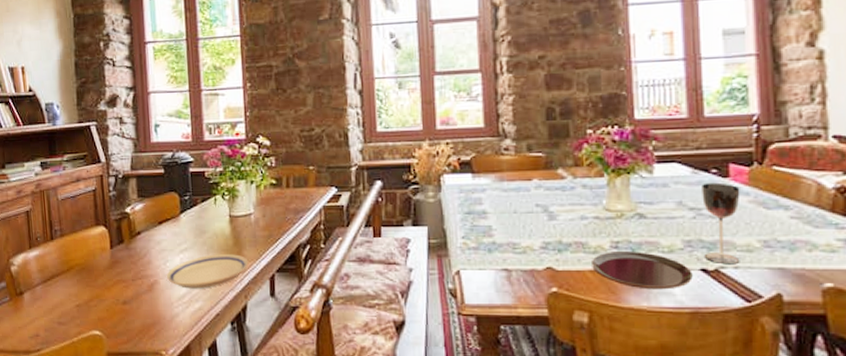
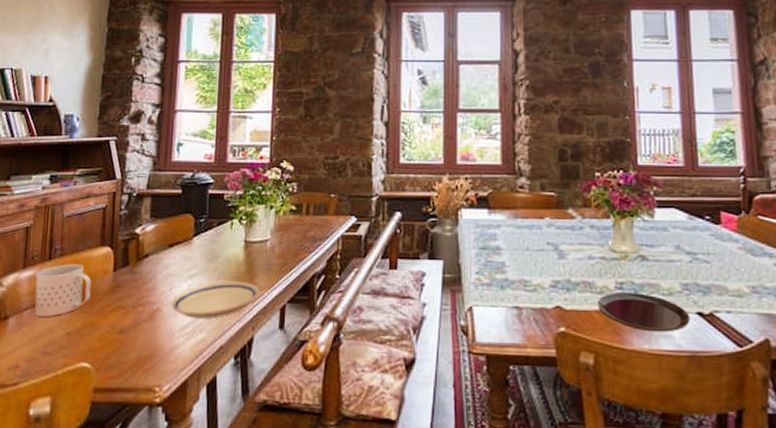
mug: none [41,243,93,291] -> present [34,264,92,317]
wineglass: present [702,182,740,265] -> none [697,228,732,309]

